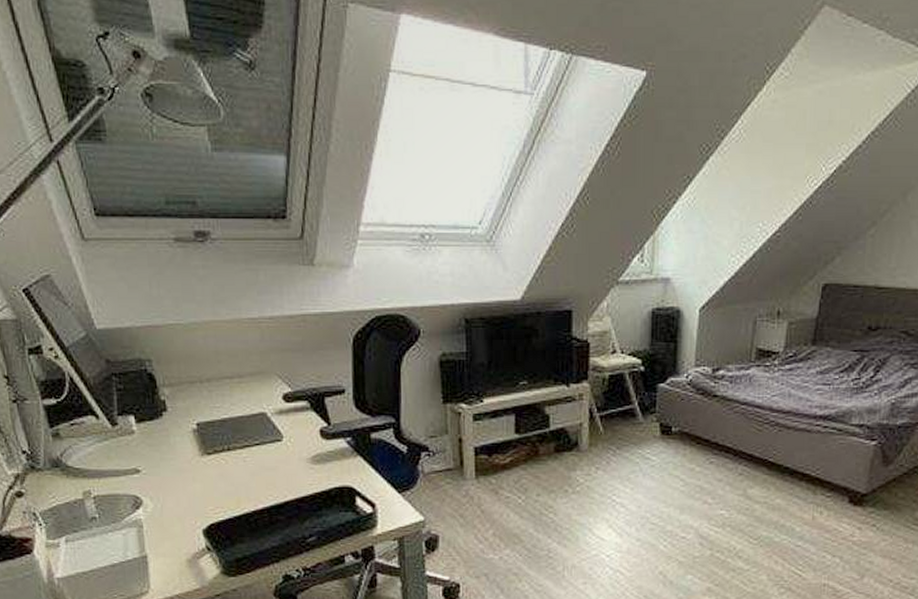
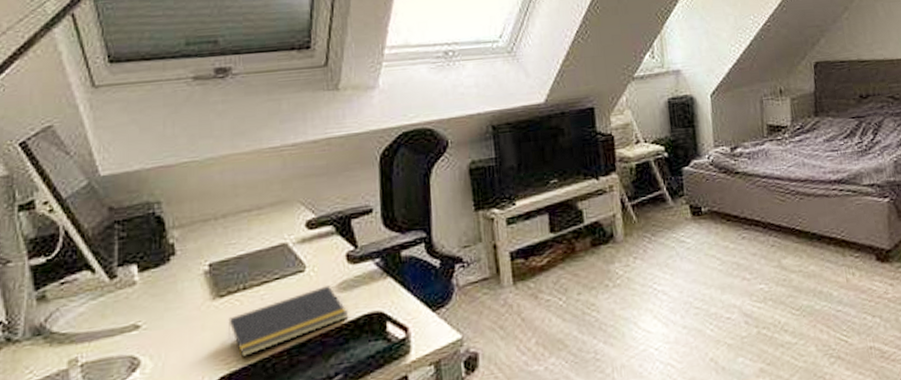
notepad: none [216,457,322,509] -> present [228,286,349,357]

